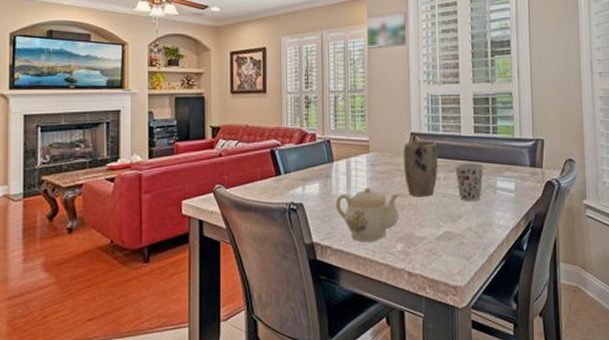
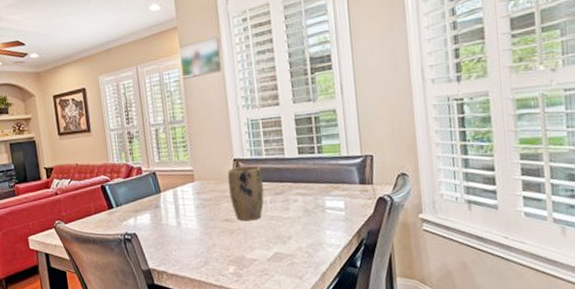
teapot: present [335,187,399,242] -> none [166,215,229,267]
cup: present [455,163,484,202] -> none [281,184,311,223]

